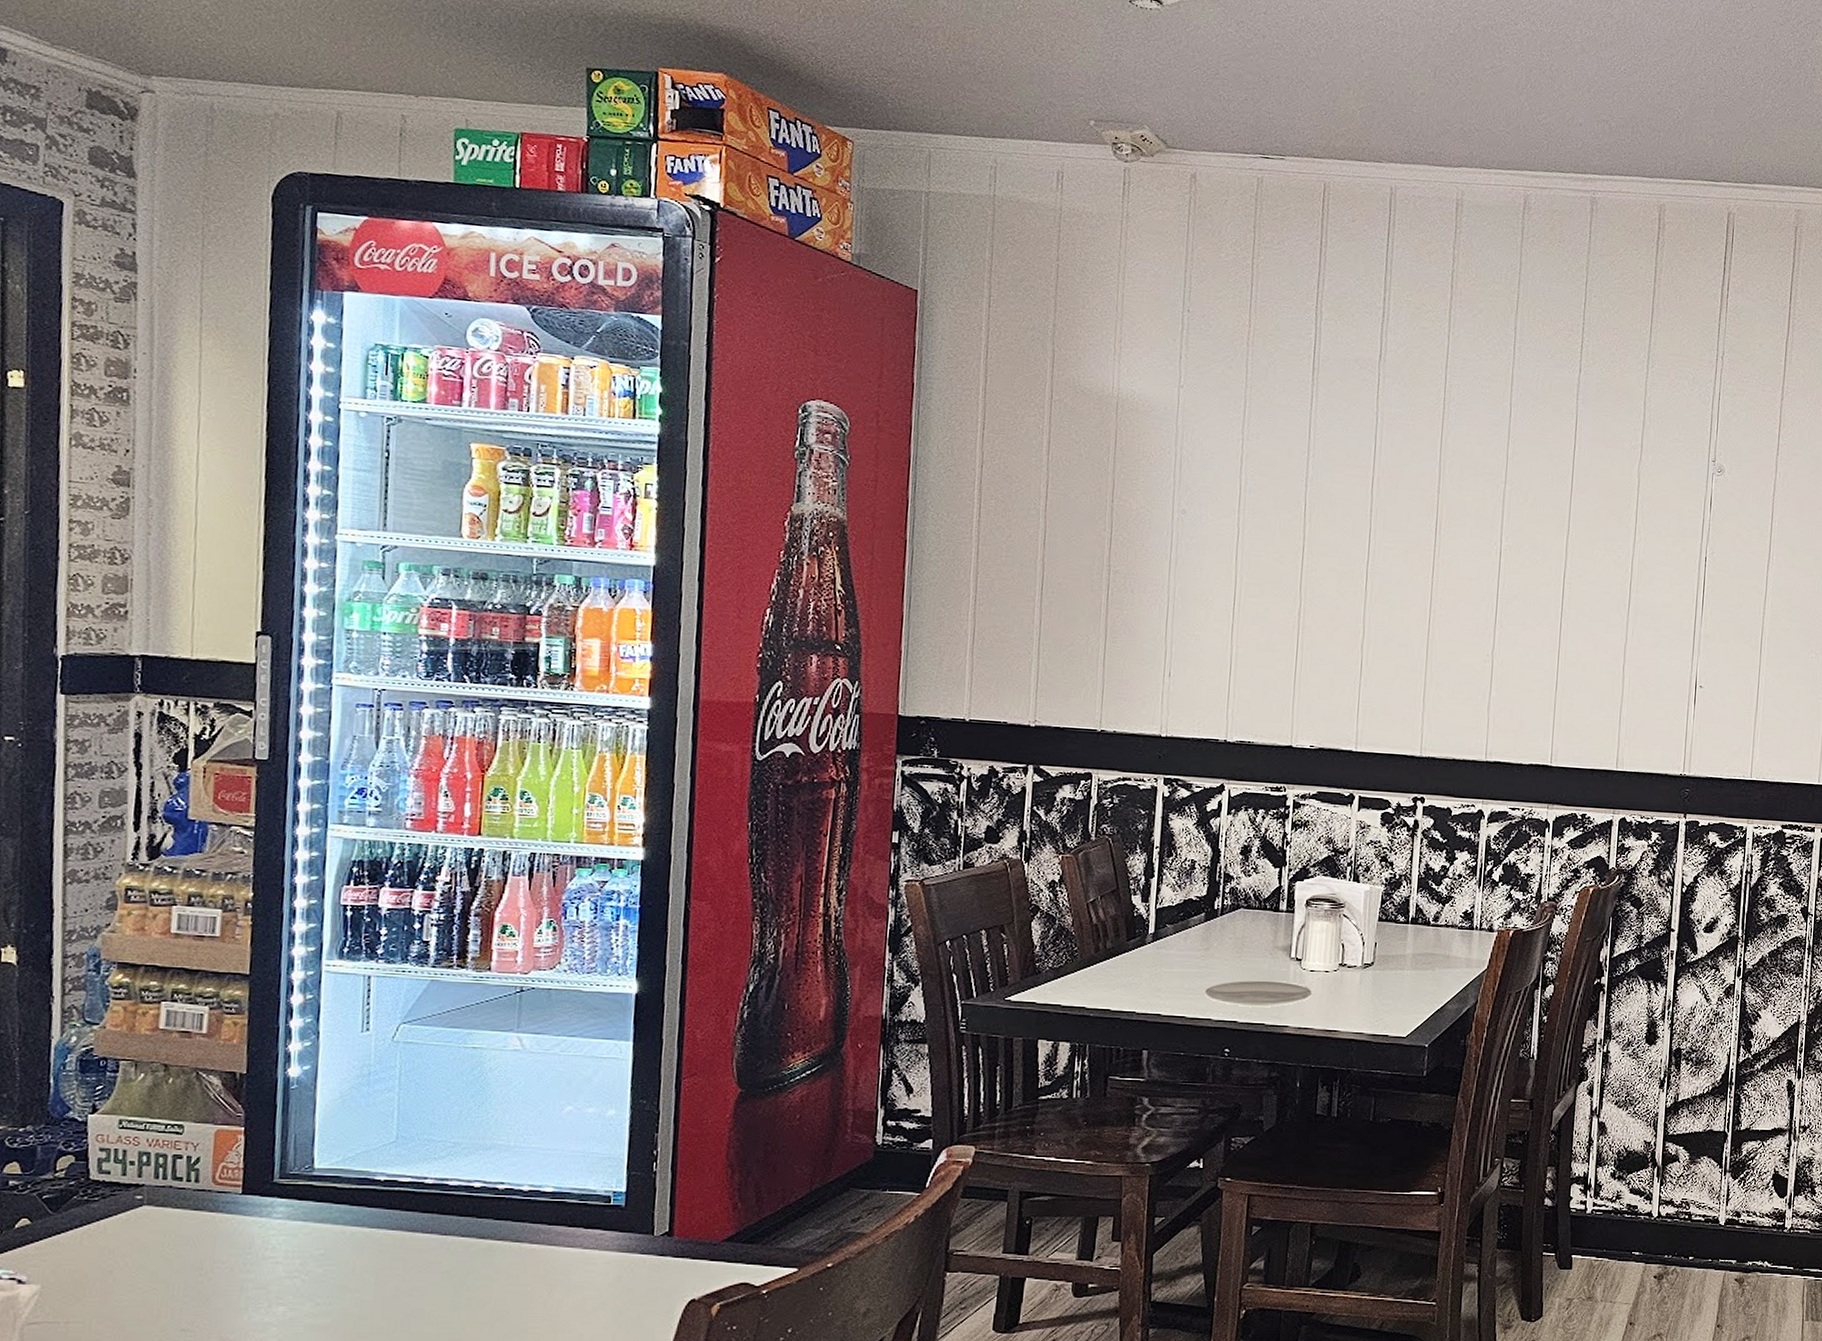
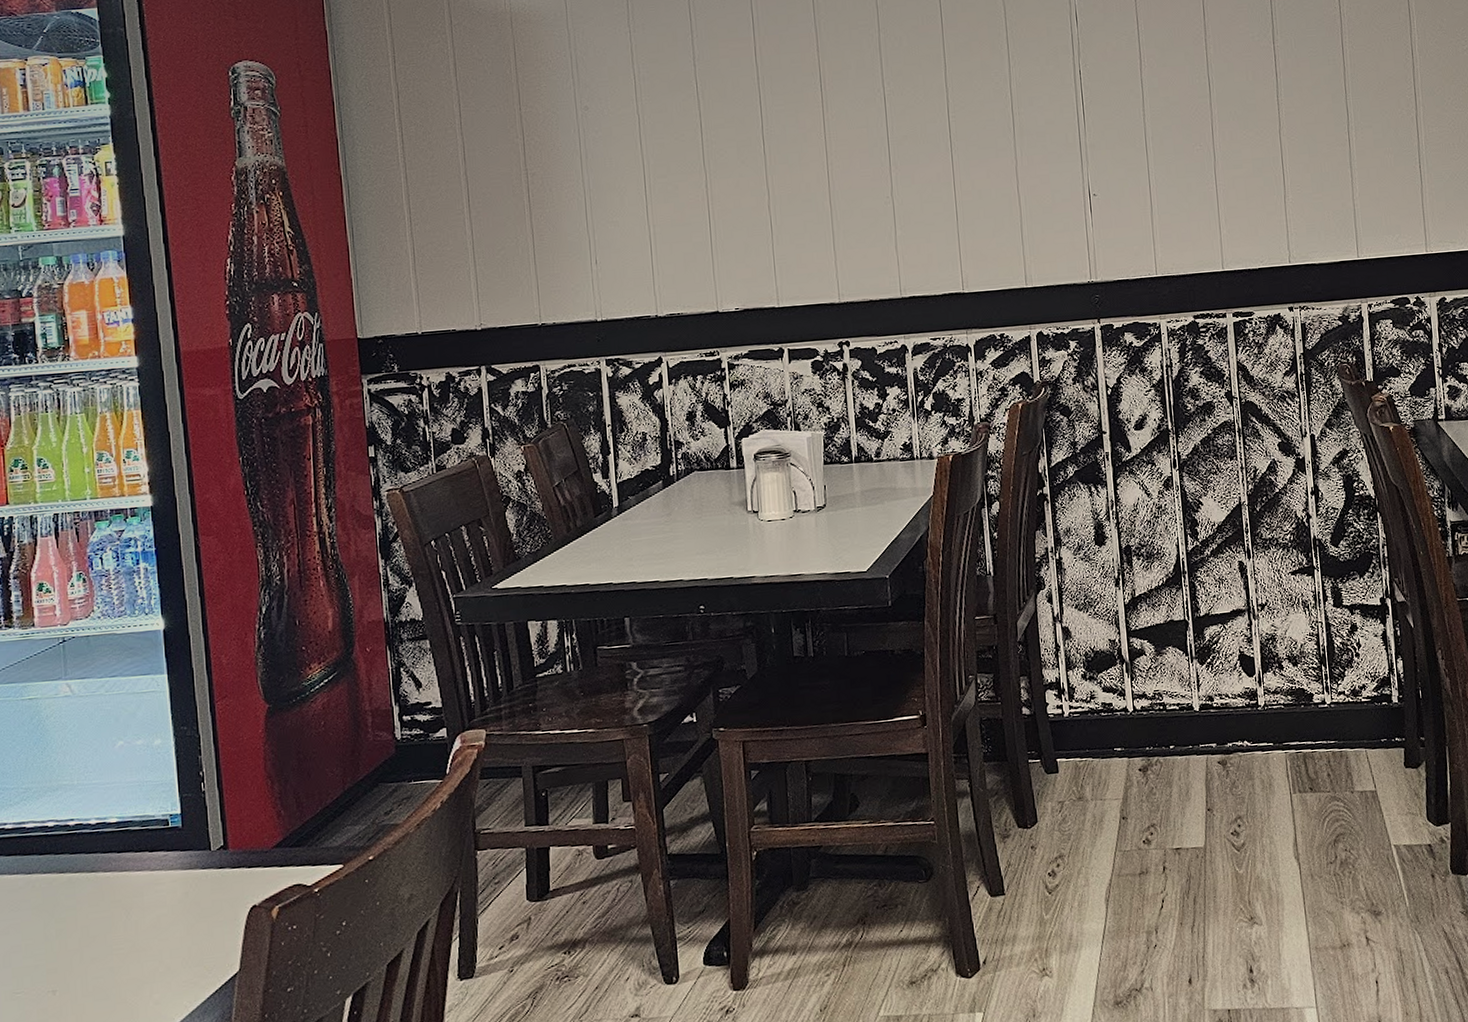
plate: present [1205,980,1312,1007] -> none [673,535,772,564]

